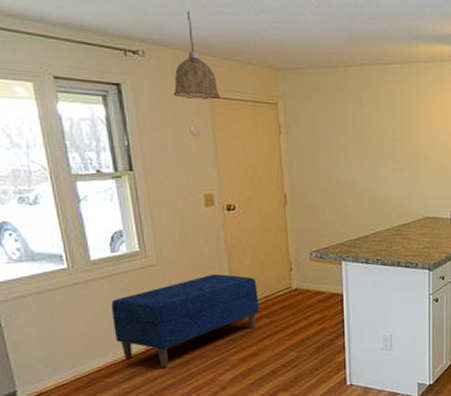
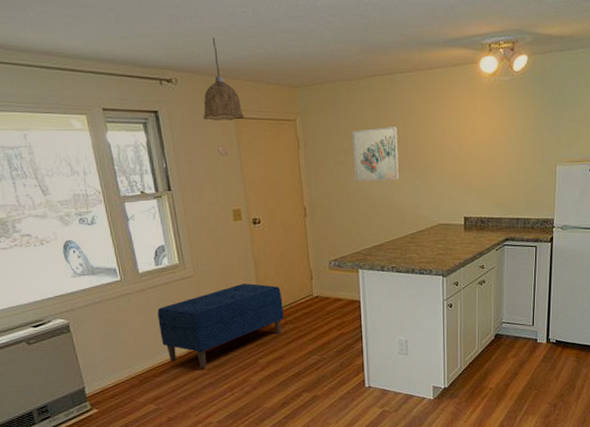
wall art: none [337,117,385,171] -> present [352,127,399,181]

